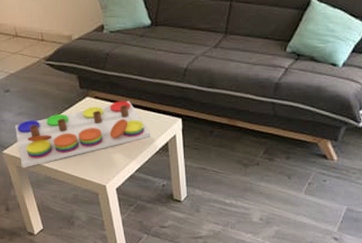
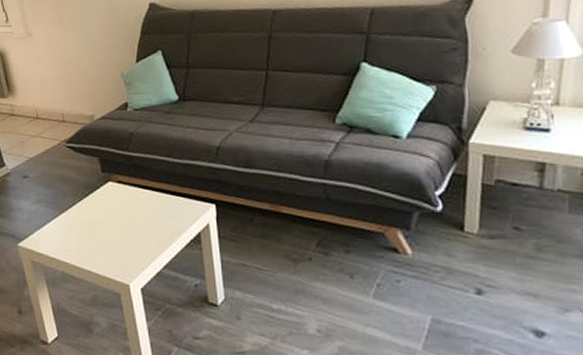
board game: present [15,101,150,168] -> none [32,185,180,264]

